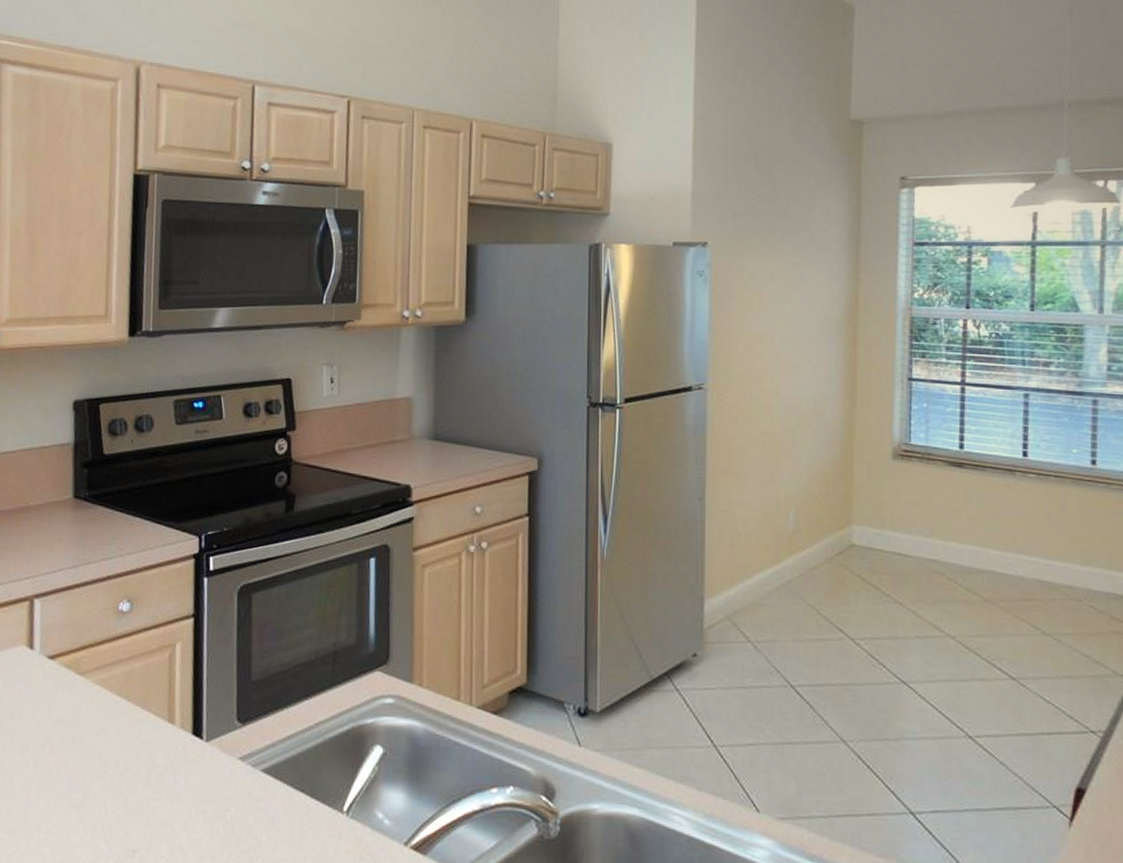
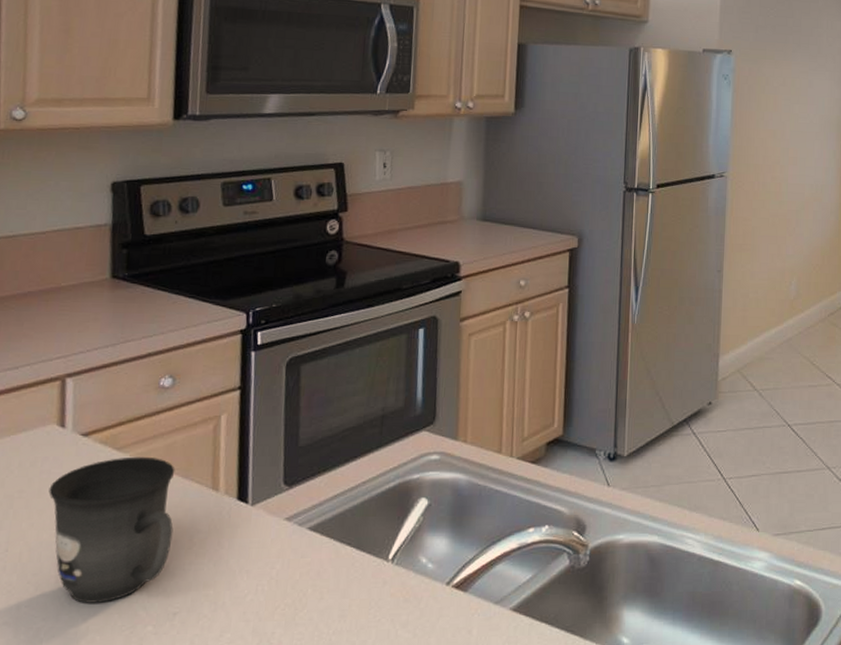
mug: none [19,682,134,833] -> present [48,456,175,603]

